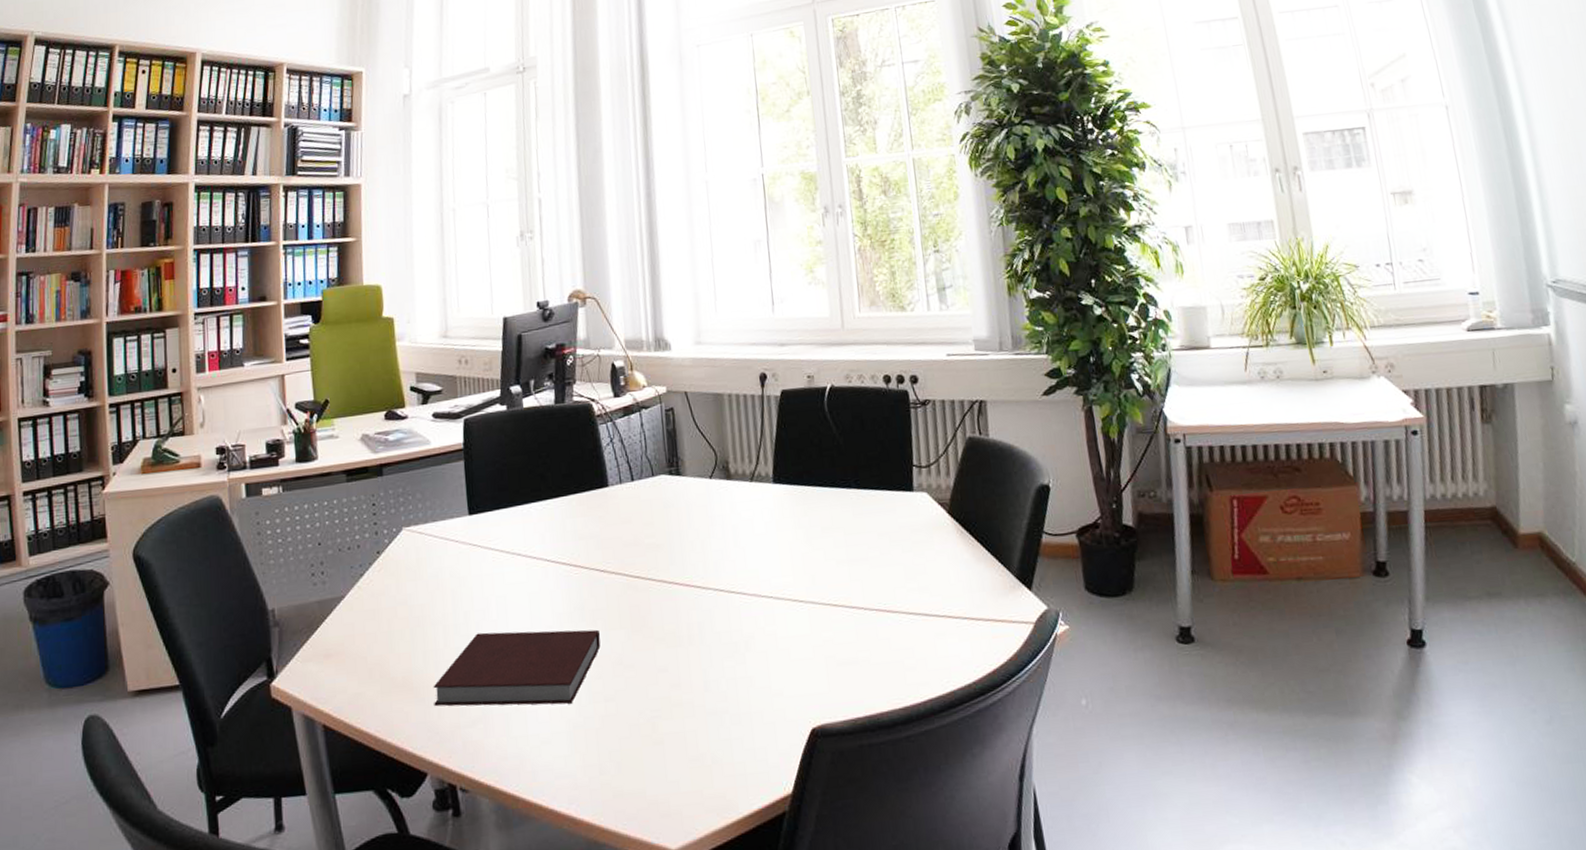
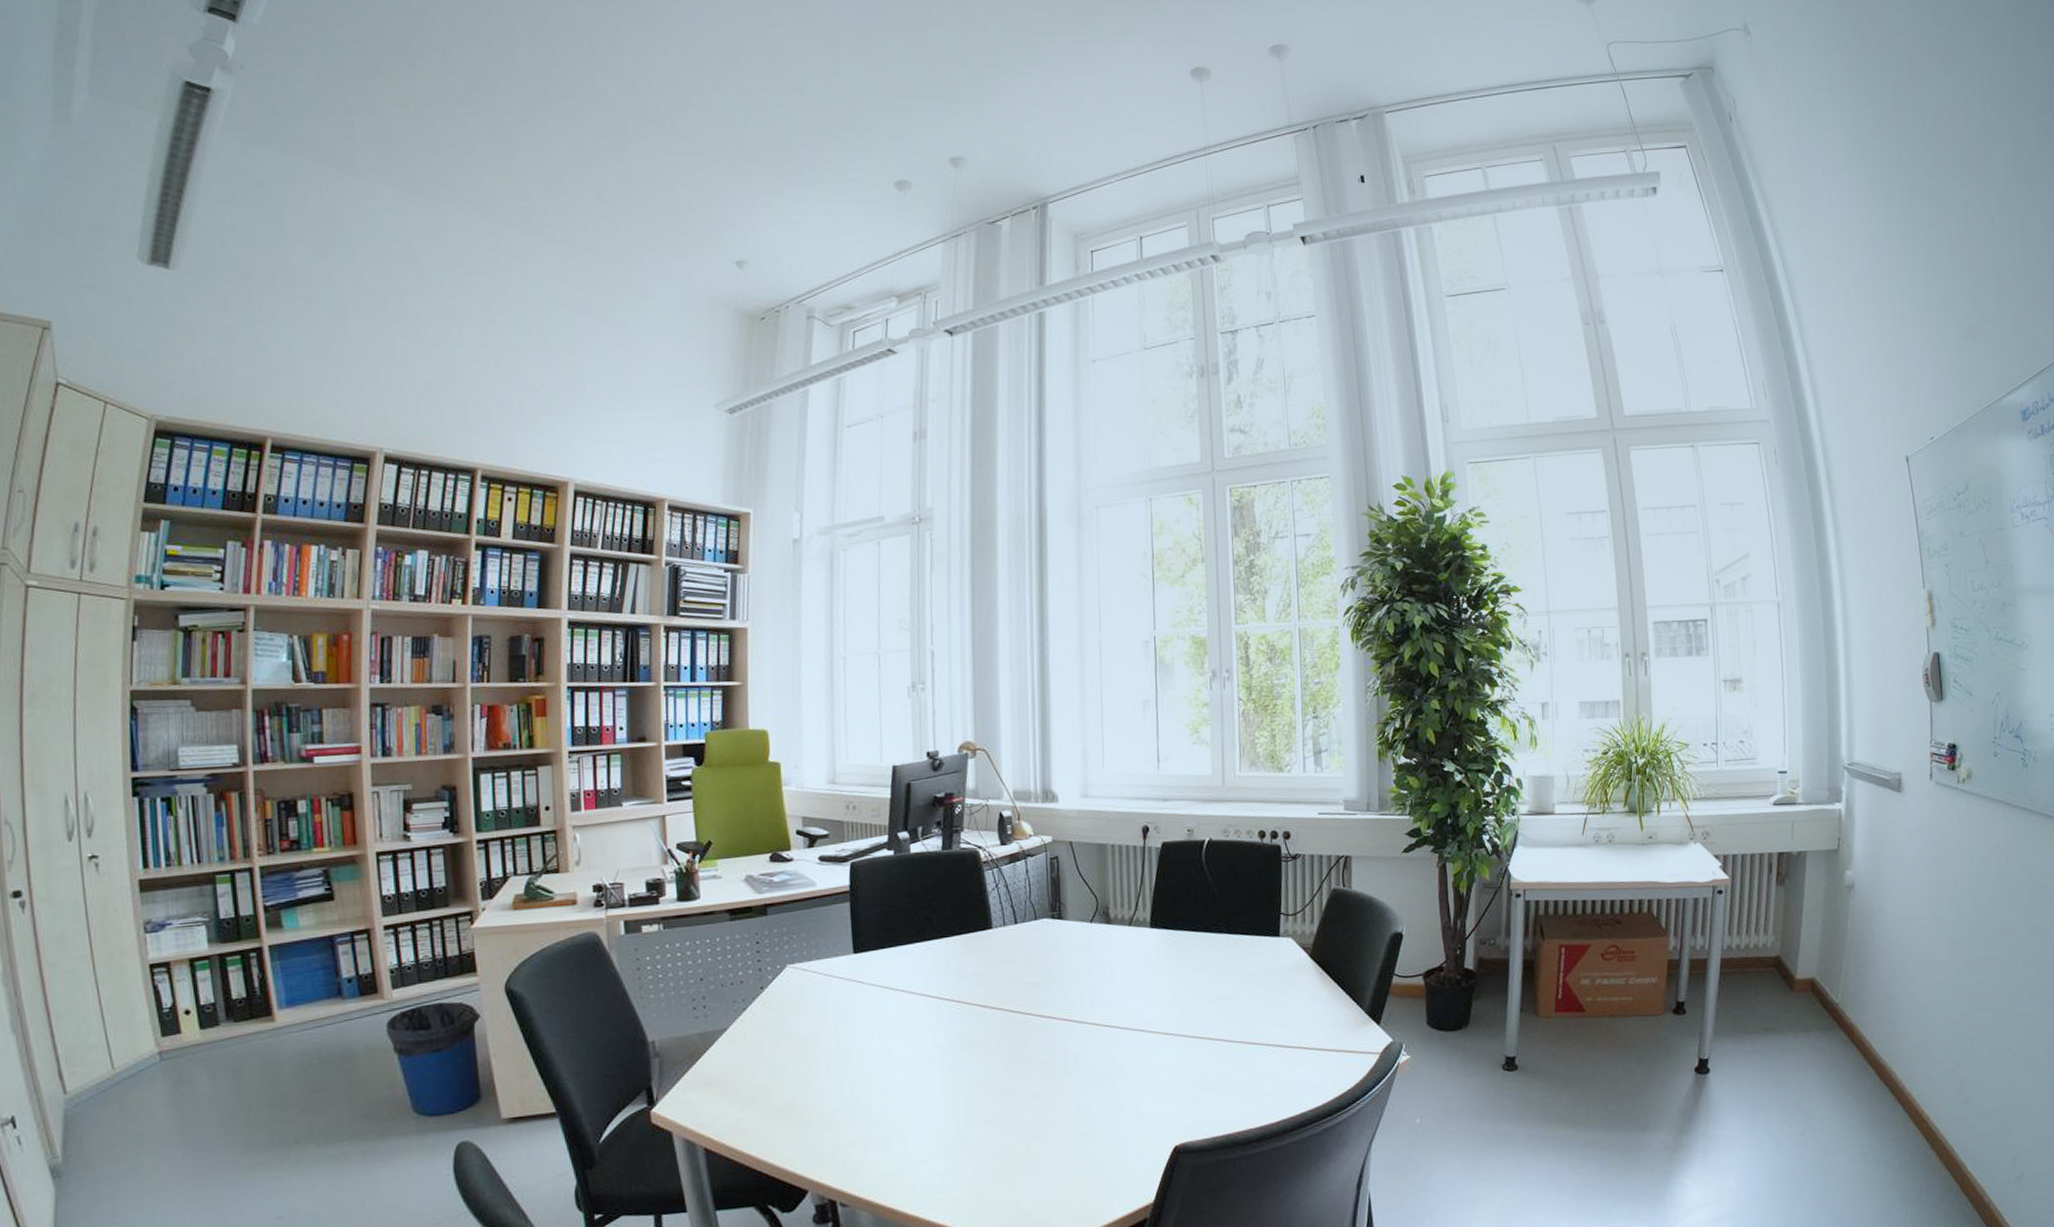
notebook: present [433,629,601,706] -> none [815,1059,980,1130]

